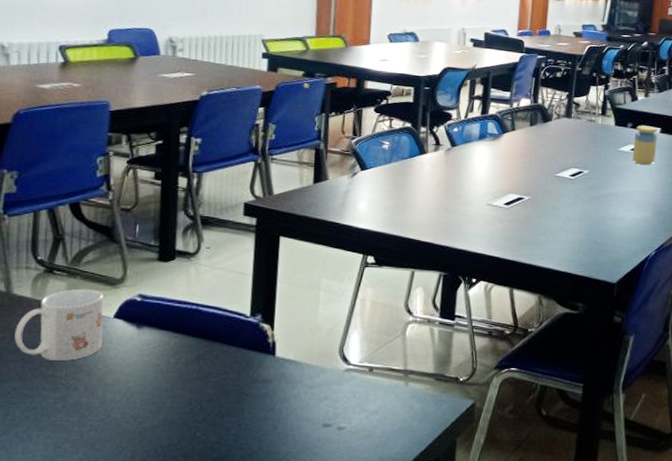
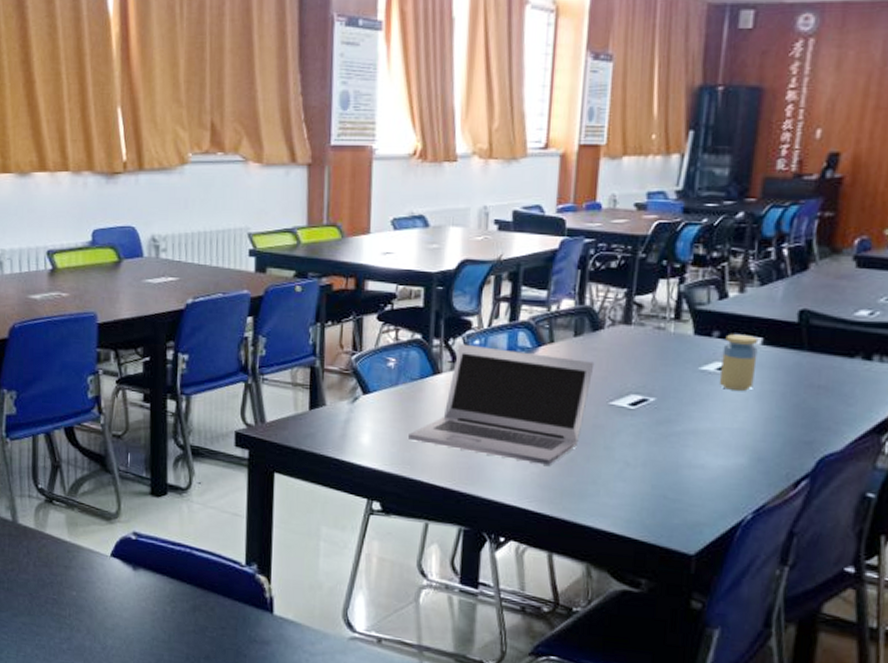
mug: present [14,288,104,361] -> none [22,522,101,599]
laptop: none [399,131,545,222] -> present [408,344,595,465]

